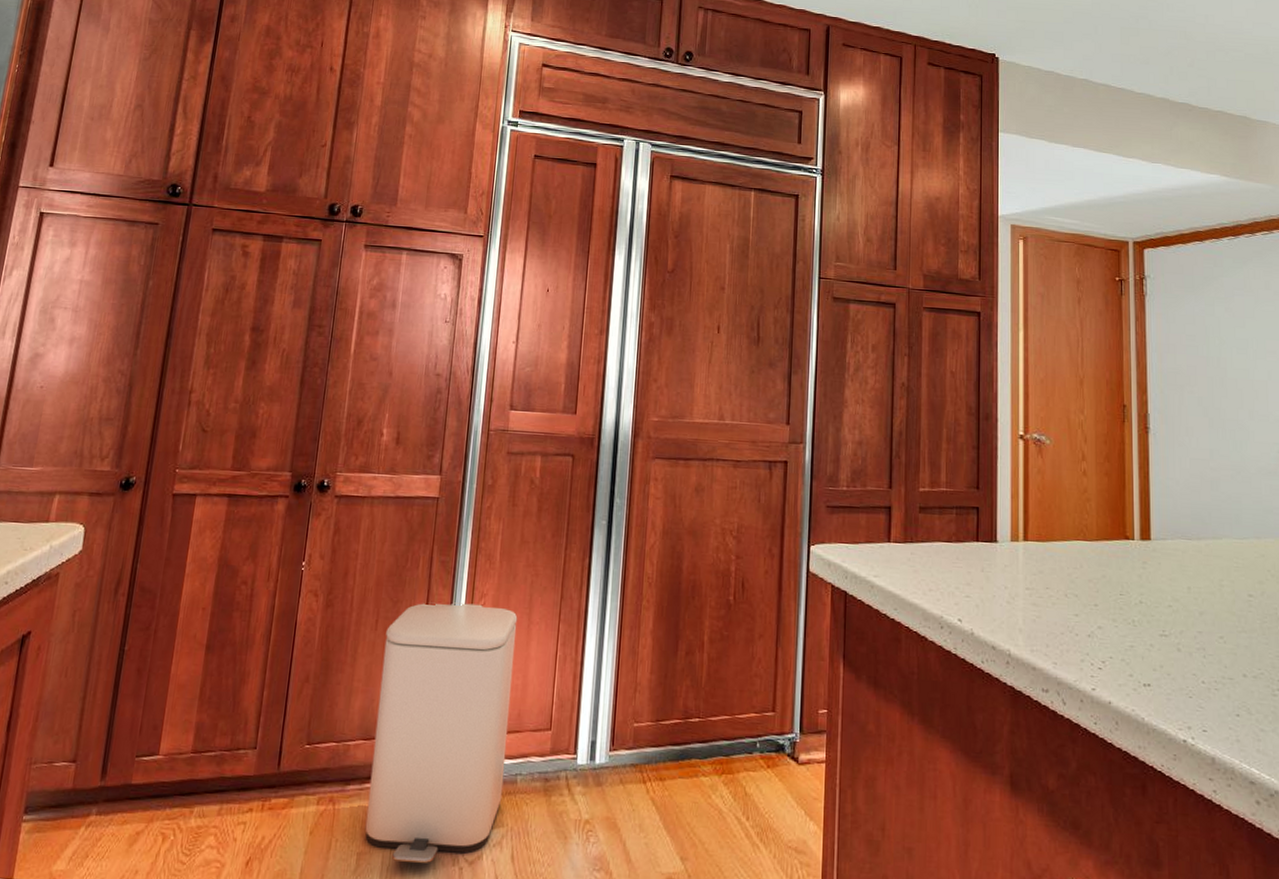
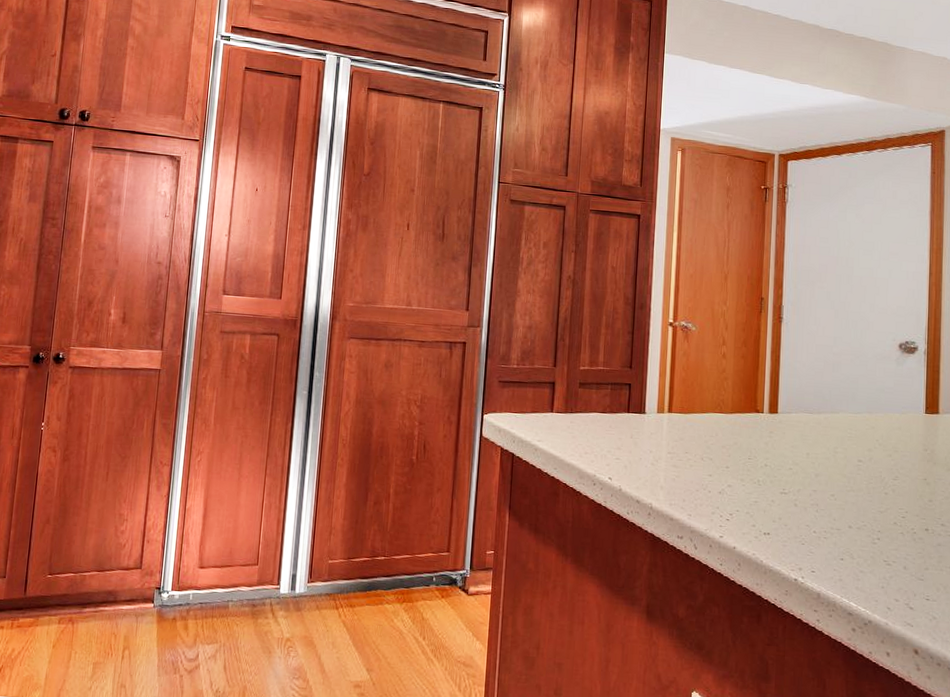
pedal bin: present [365,602,518,864] -> none [99,458,230,672]

